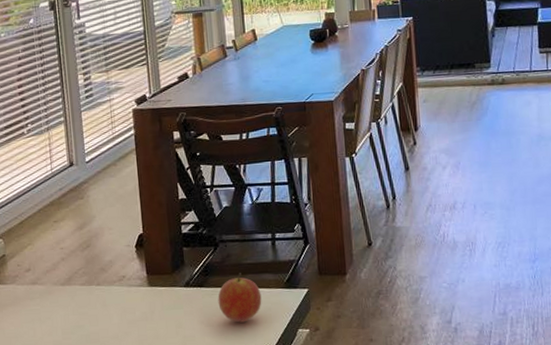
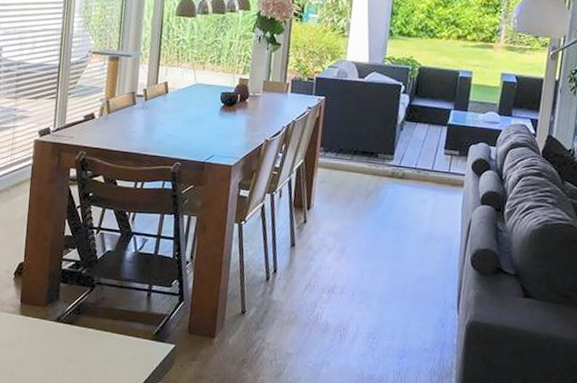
fruit: present [218,273,262,323] -> none [85,317,129,367]

